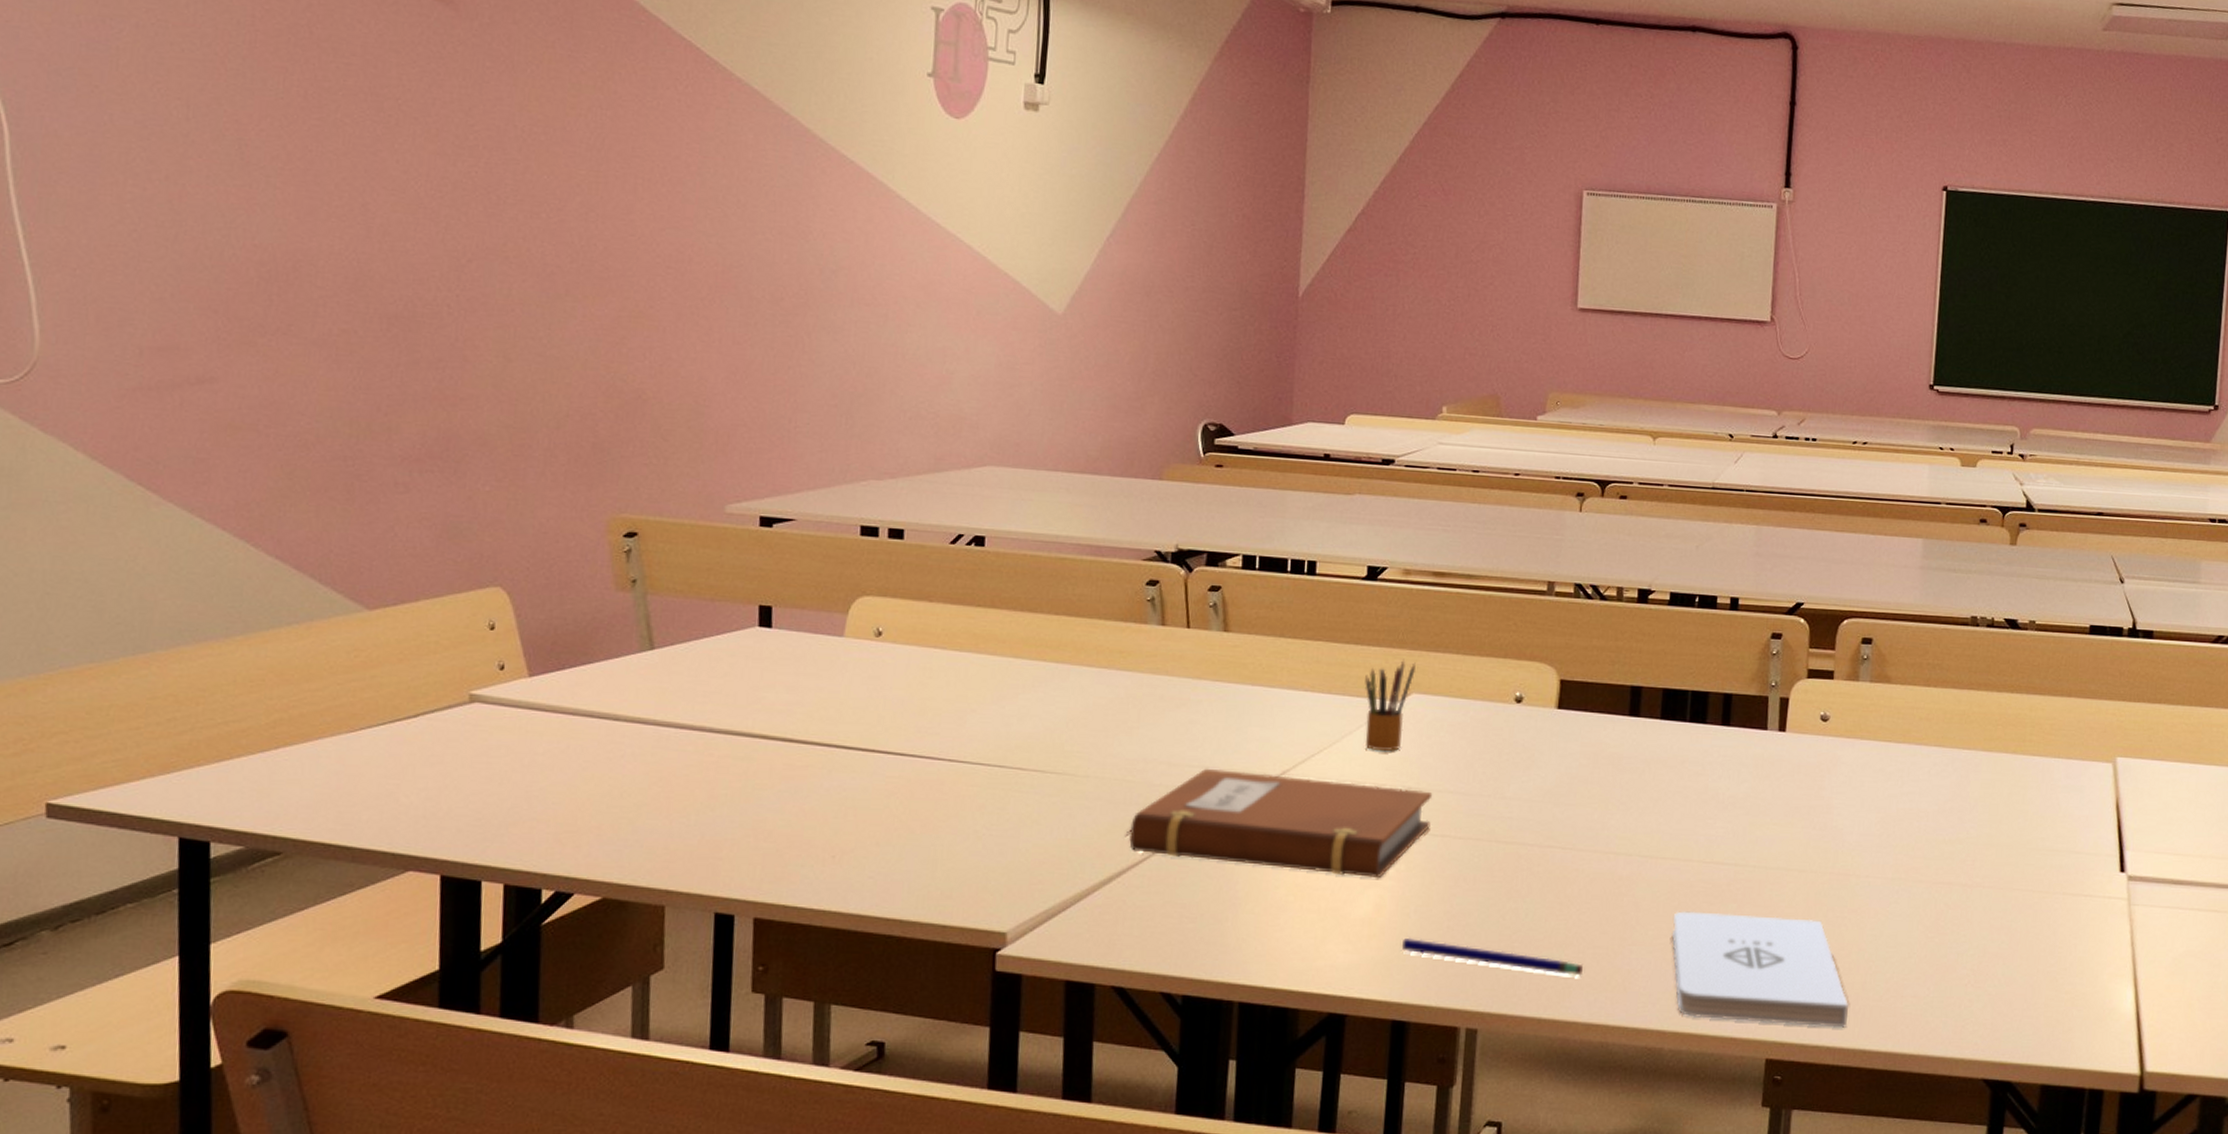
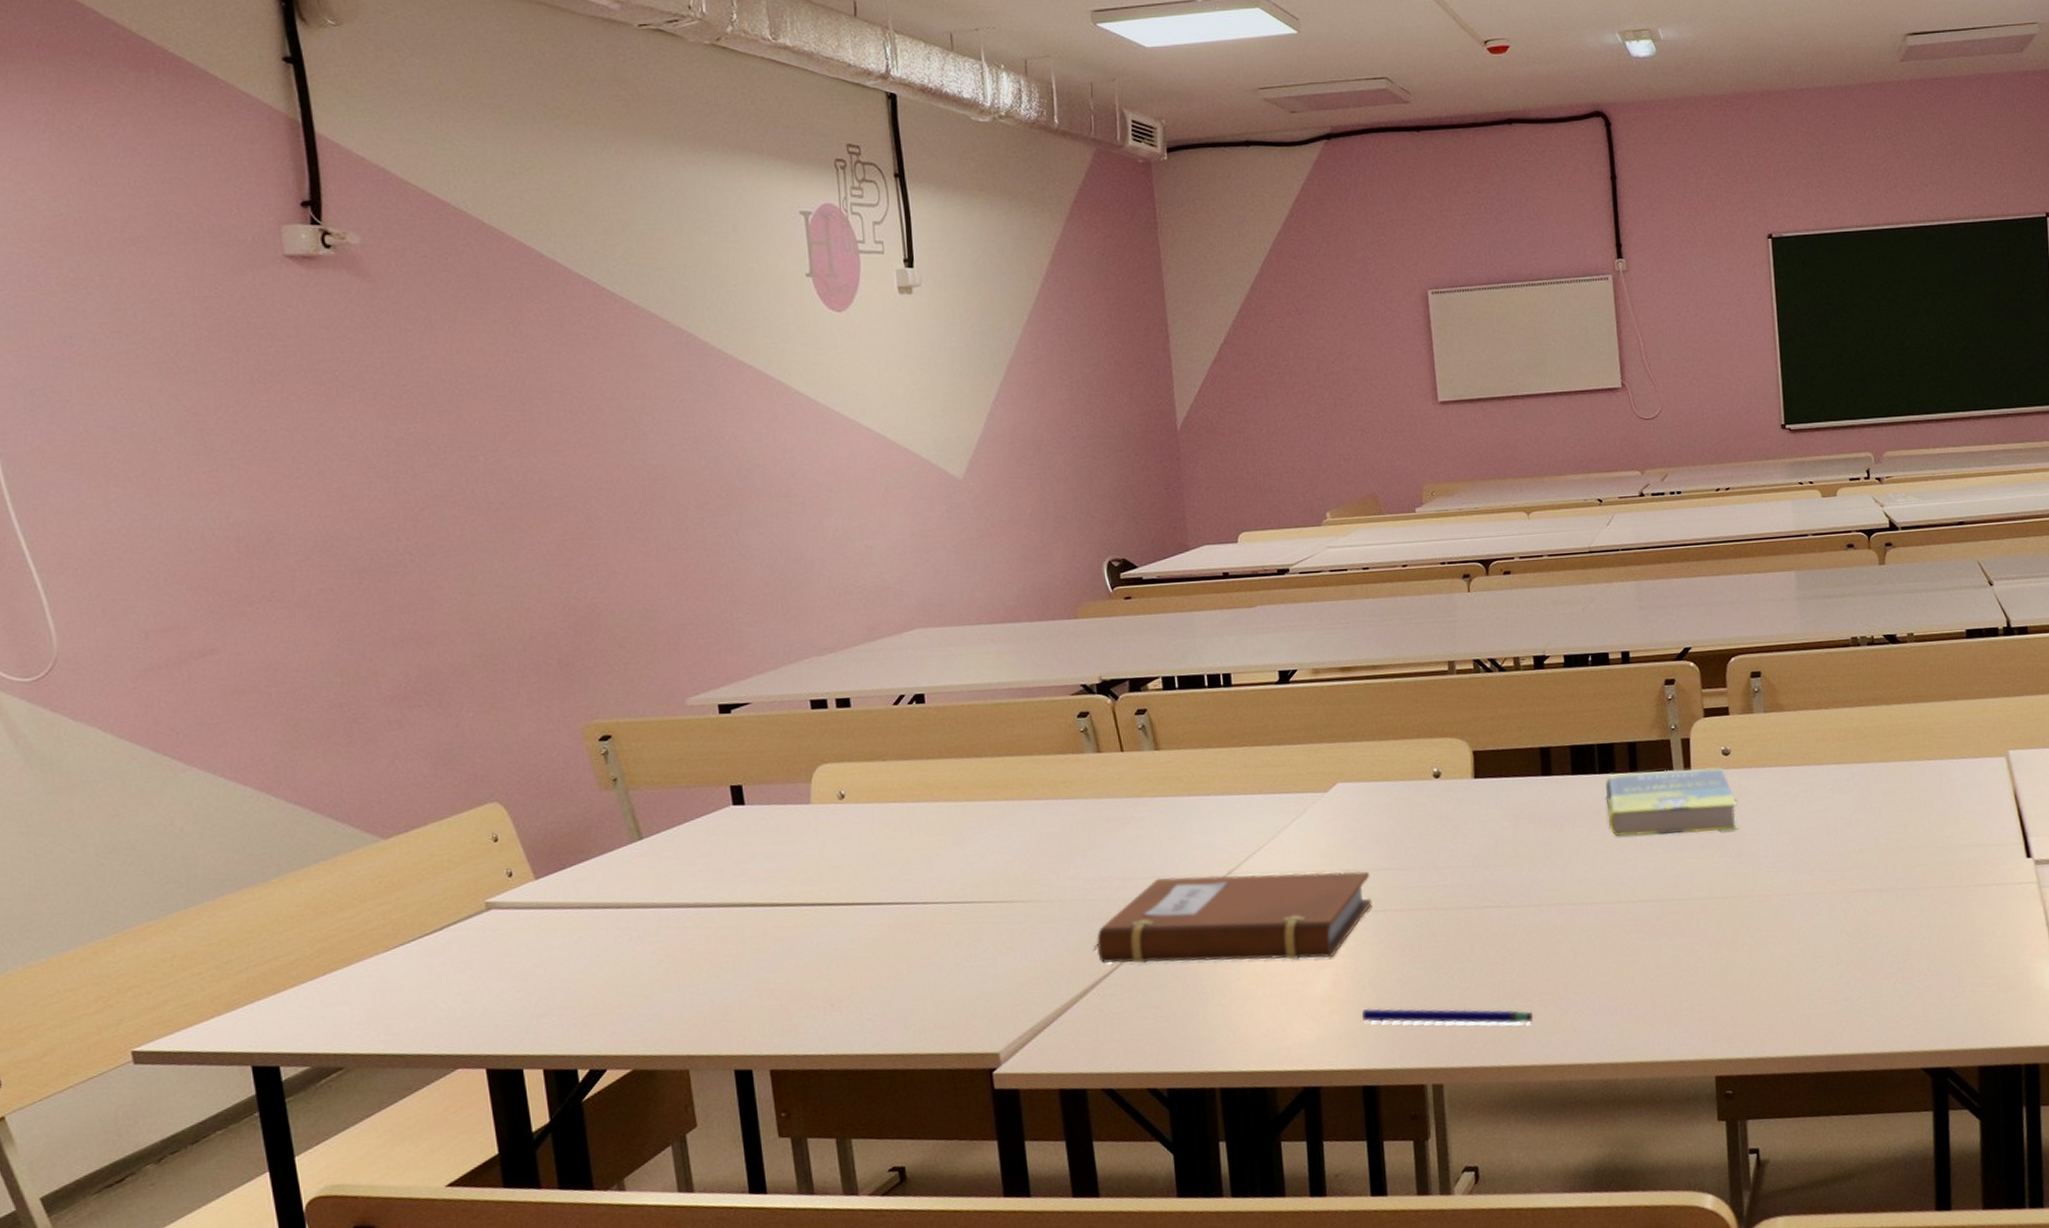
pencil box: present [1364,659,1416,752] -> none [1291,752,1337,842]
notepad: present [1672,911,1849,1028] -> none [1611,941,1787,1047]
book: none [1692,725,1829,802] -> present [1605,767,1739,837]

